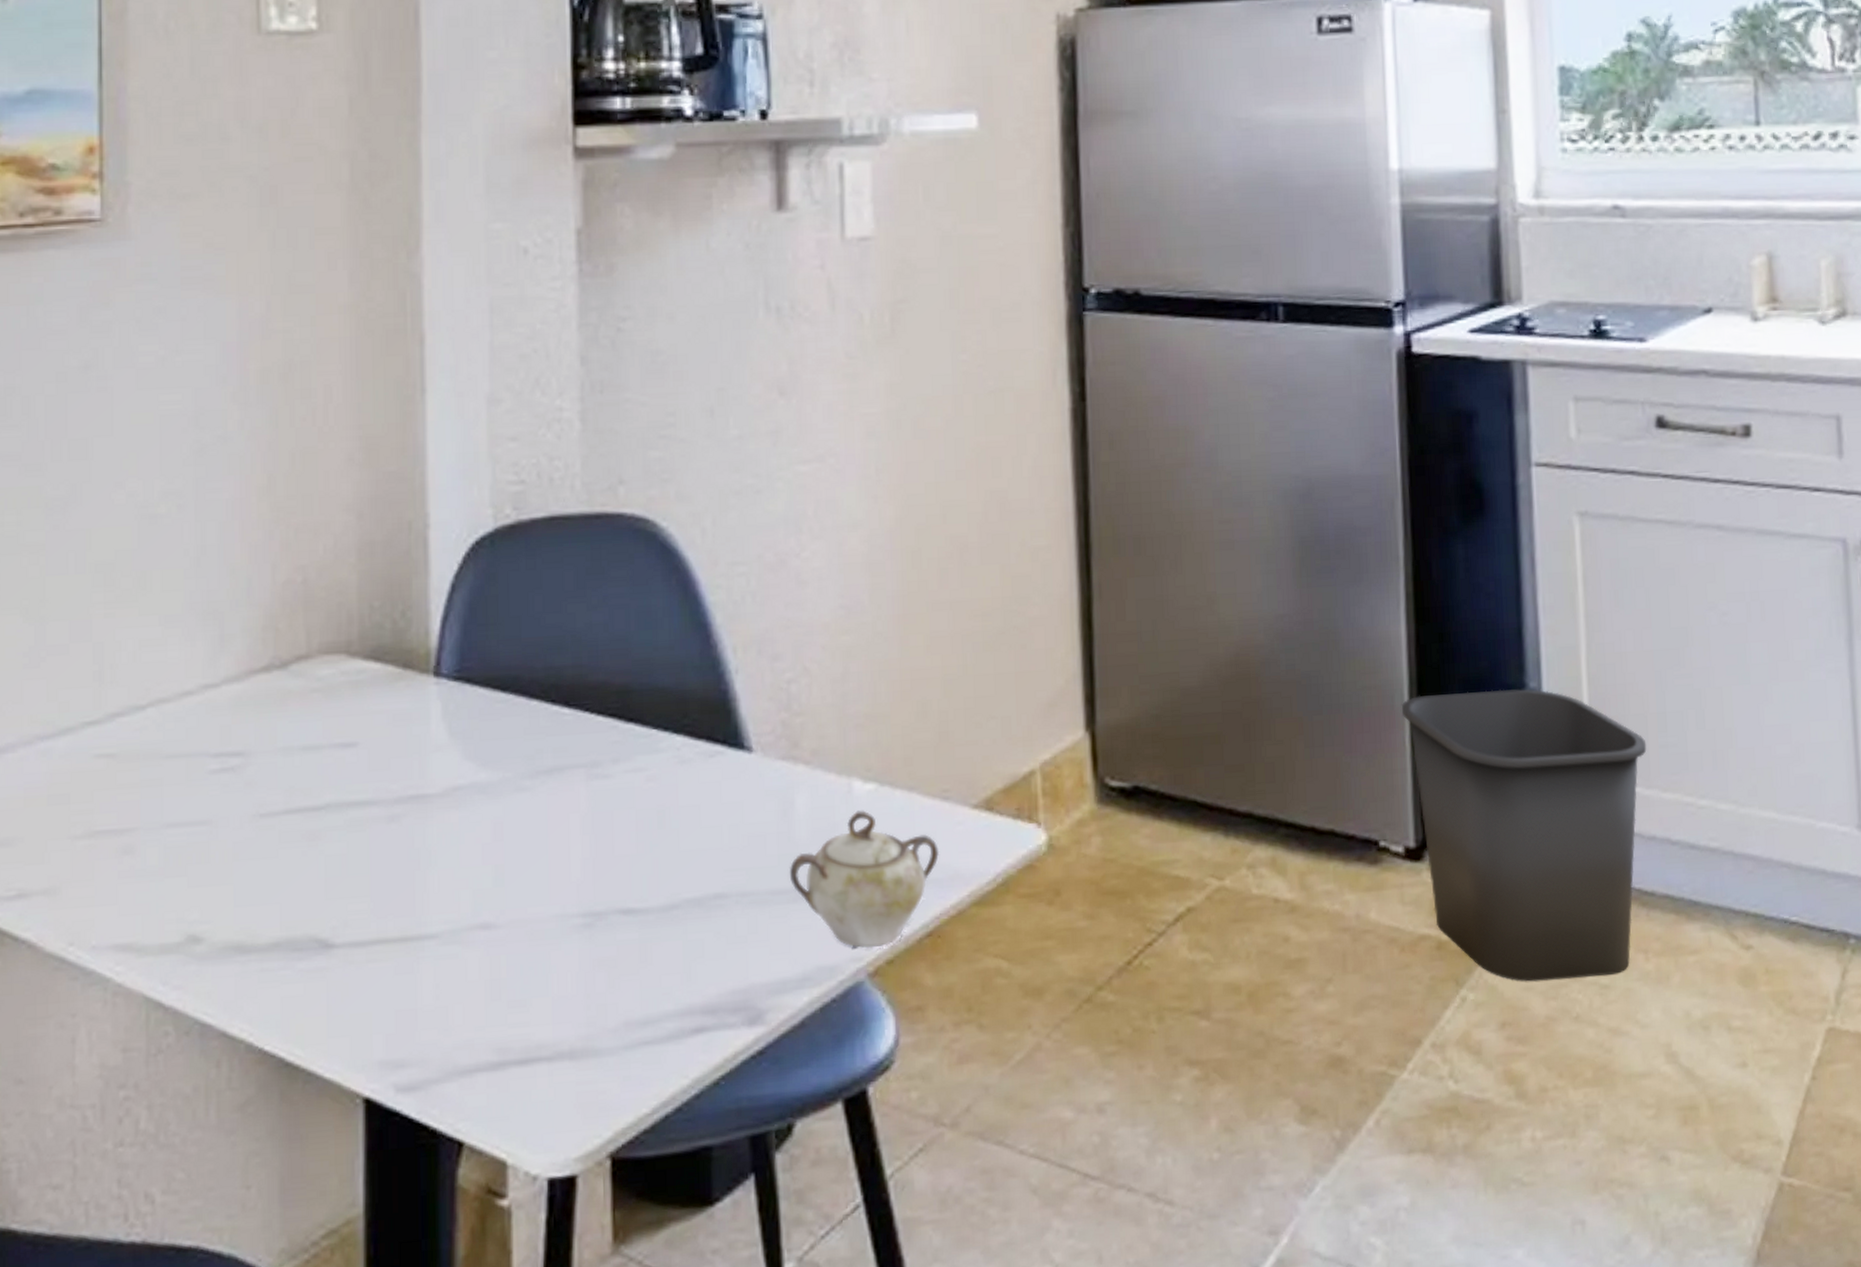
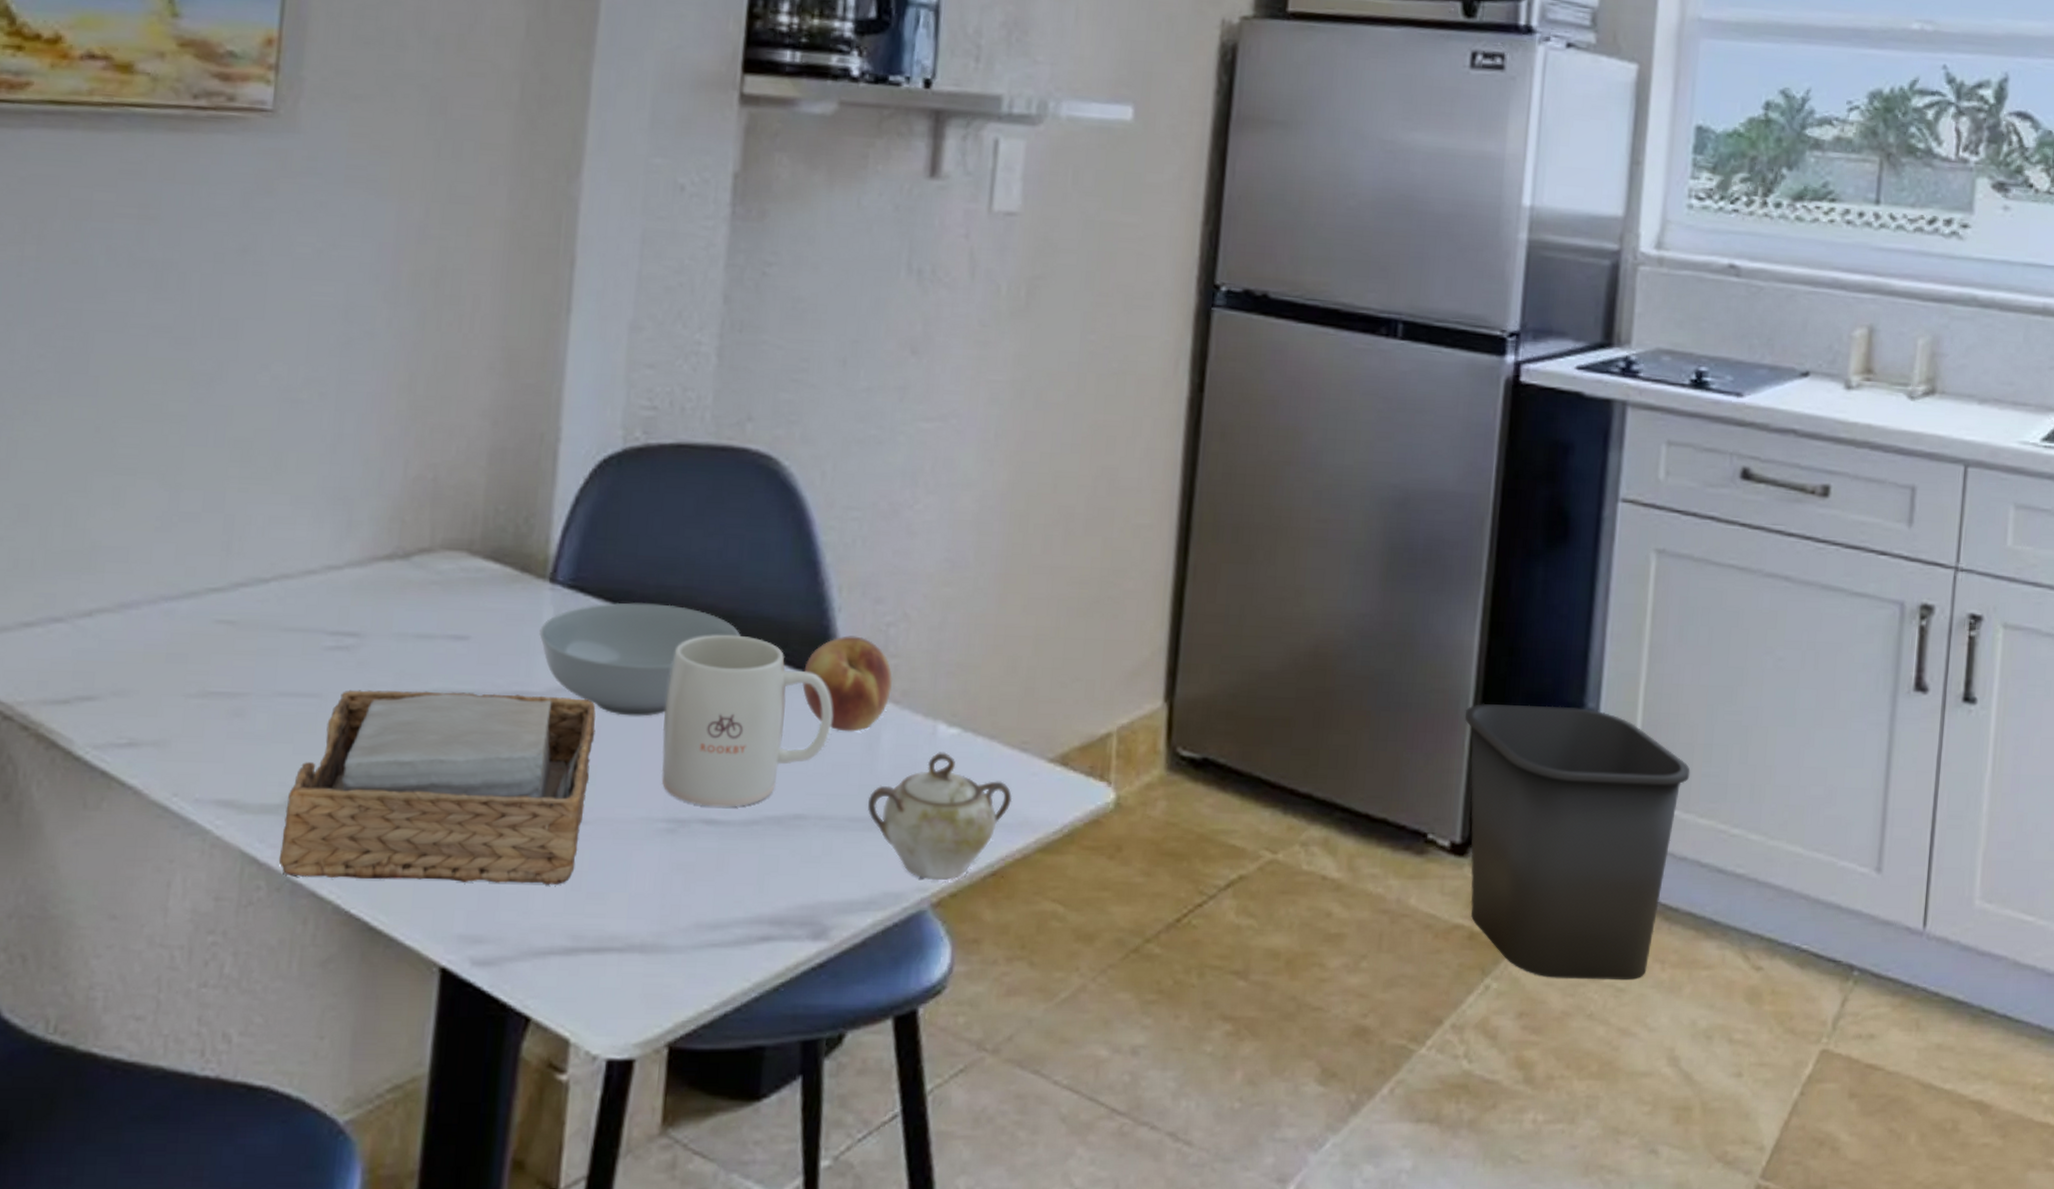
napkin holder: none [184,796,498,1017] -> present [278,689,596,886]
bowl: none [429,686,637,809] -> present [539,602,740,716]
mug: none [567,710,742,896] -> present [661,634,833,808]
fruit: none [707,697,801,801] -> present [802,635,893,732]

